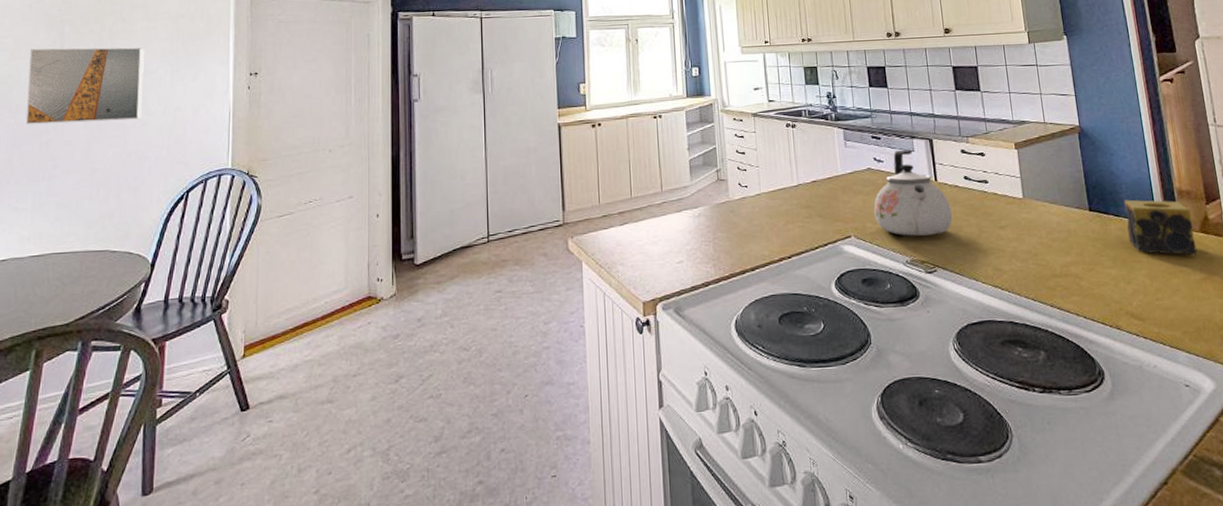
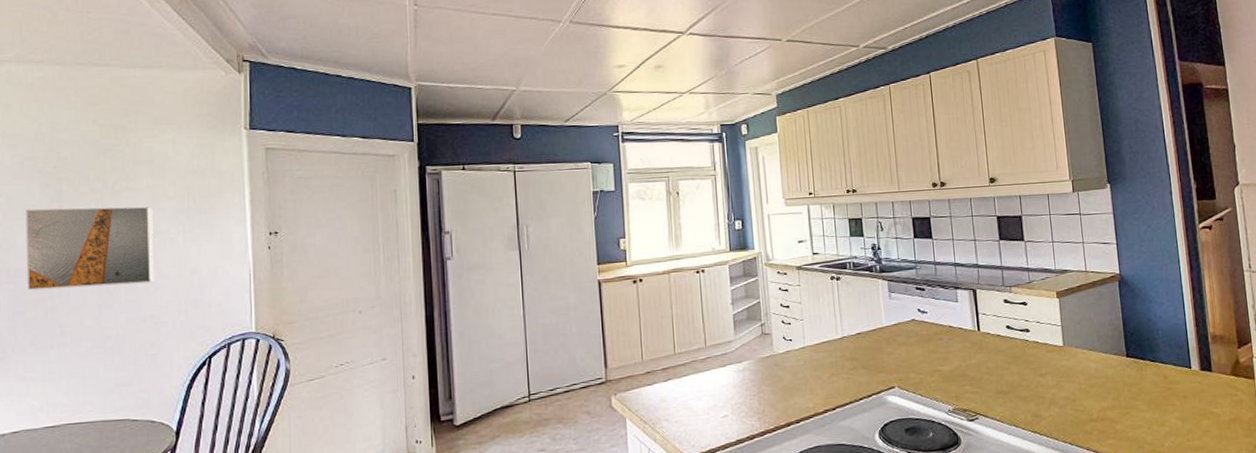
kettle: present [873,149,952,237] -> none [917,300,994,386]
candle: present [1124,199,1197,256] -> none [1160,345,1228,398]

